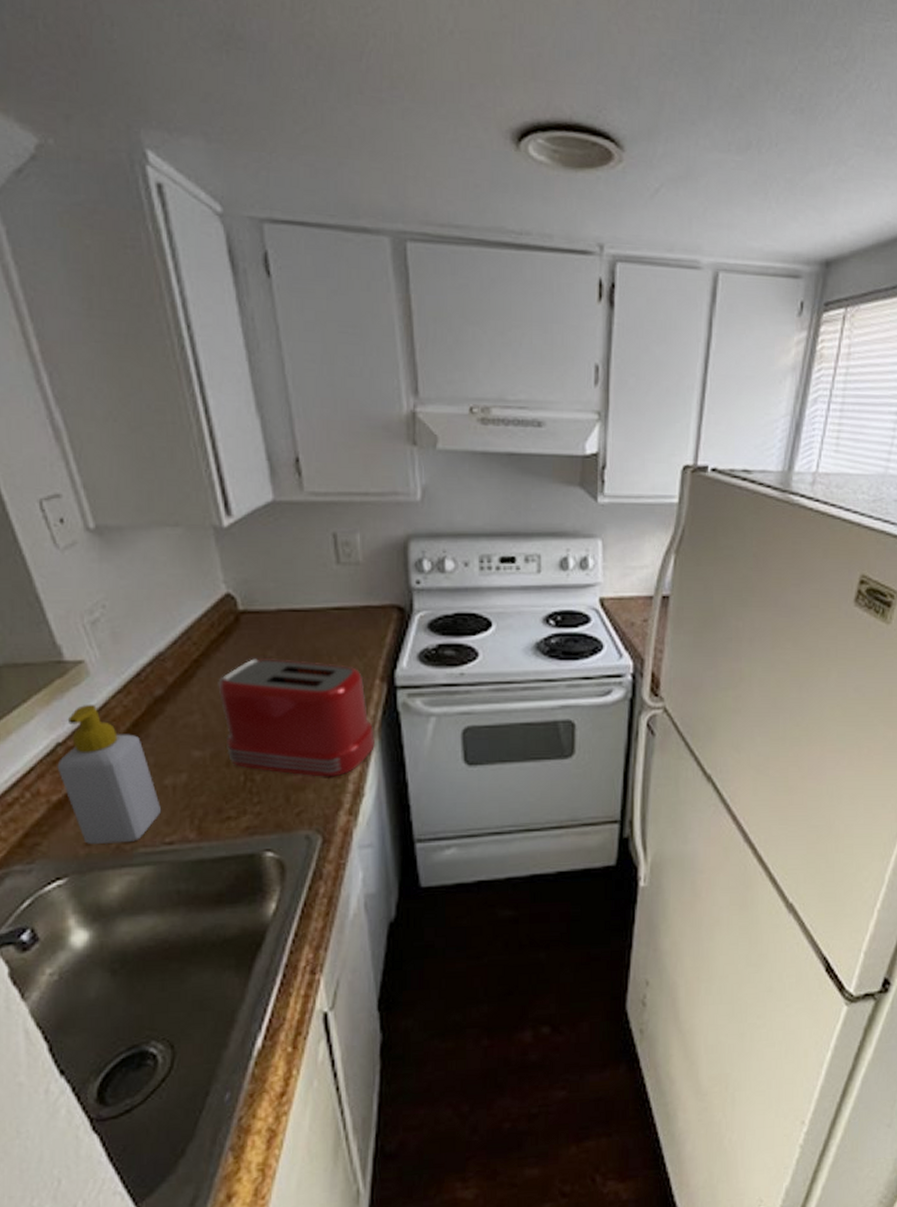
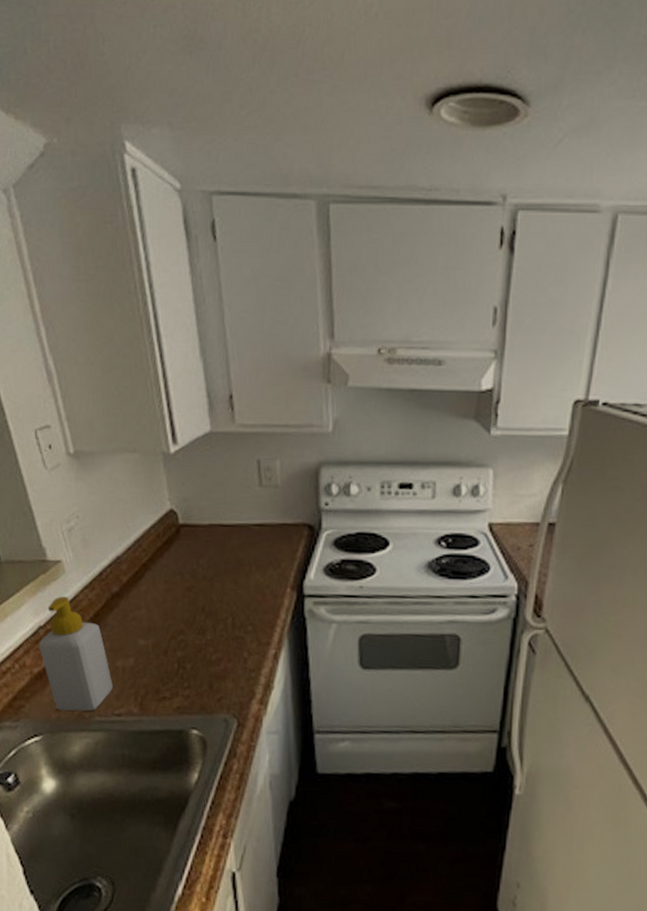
toaster: present [218,659,376,777] -> none [160,565,285,670]

